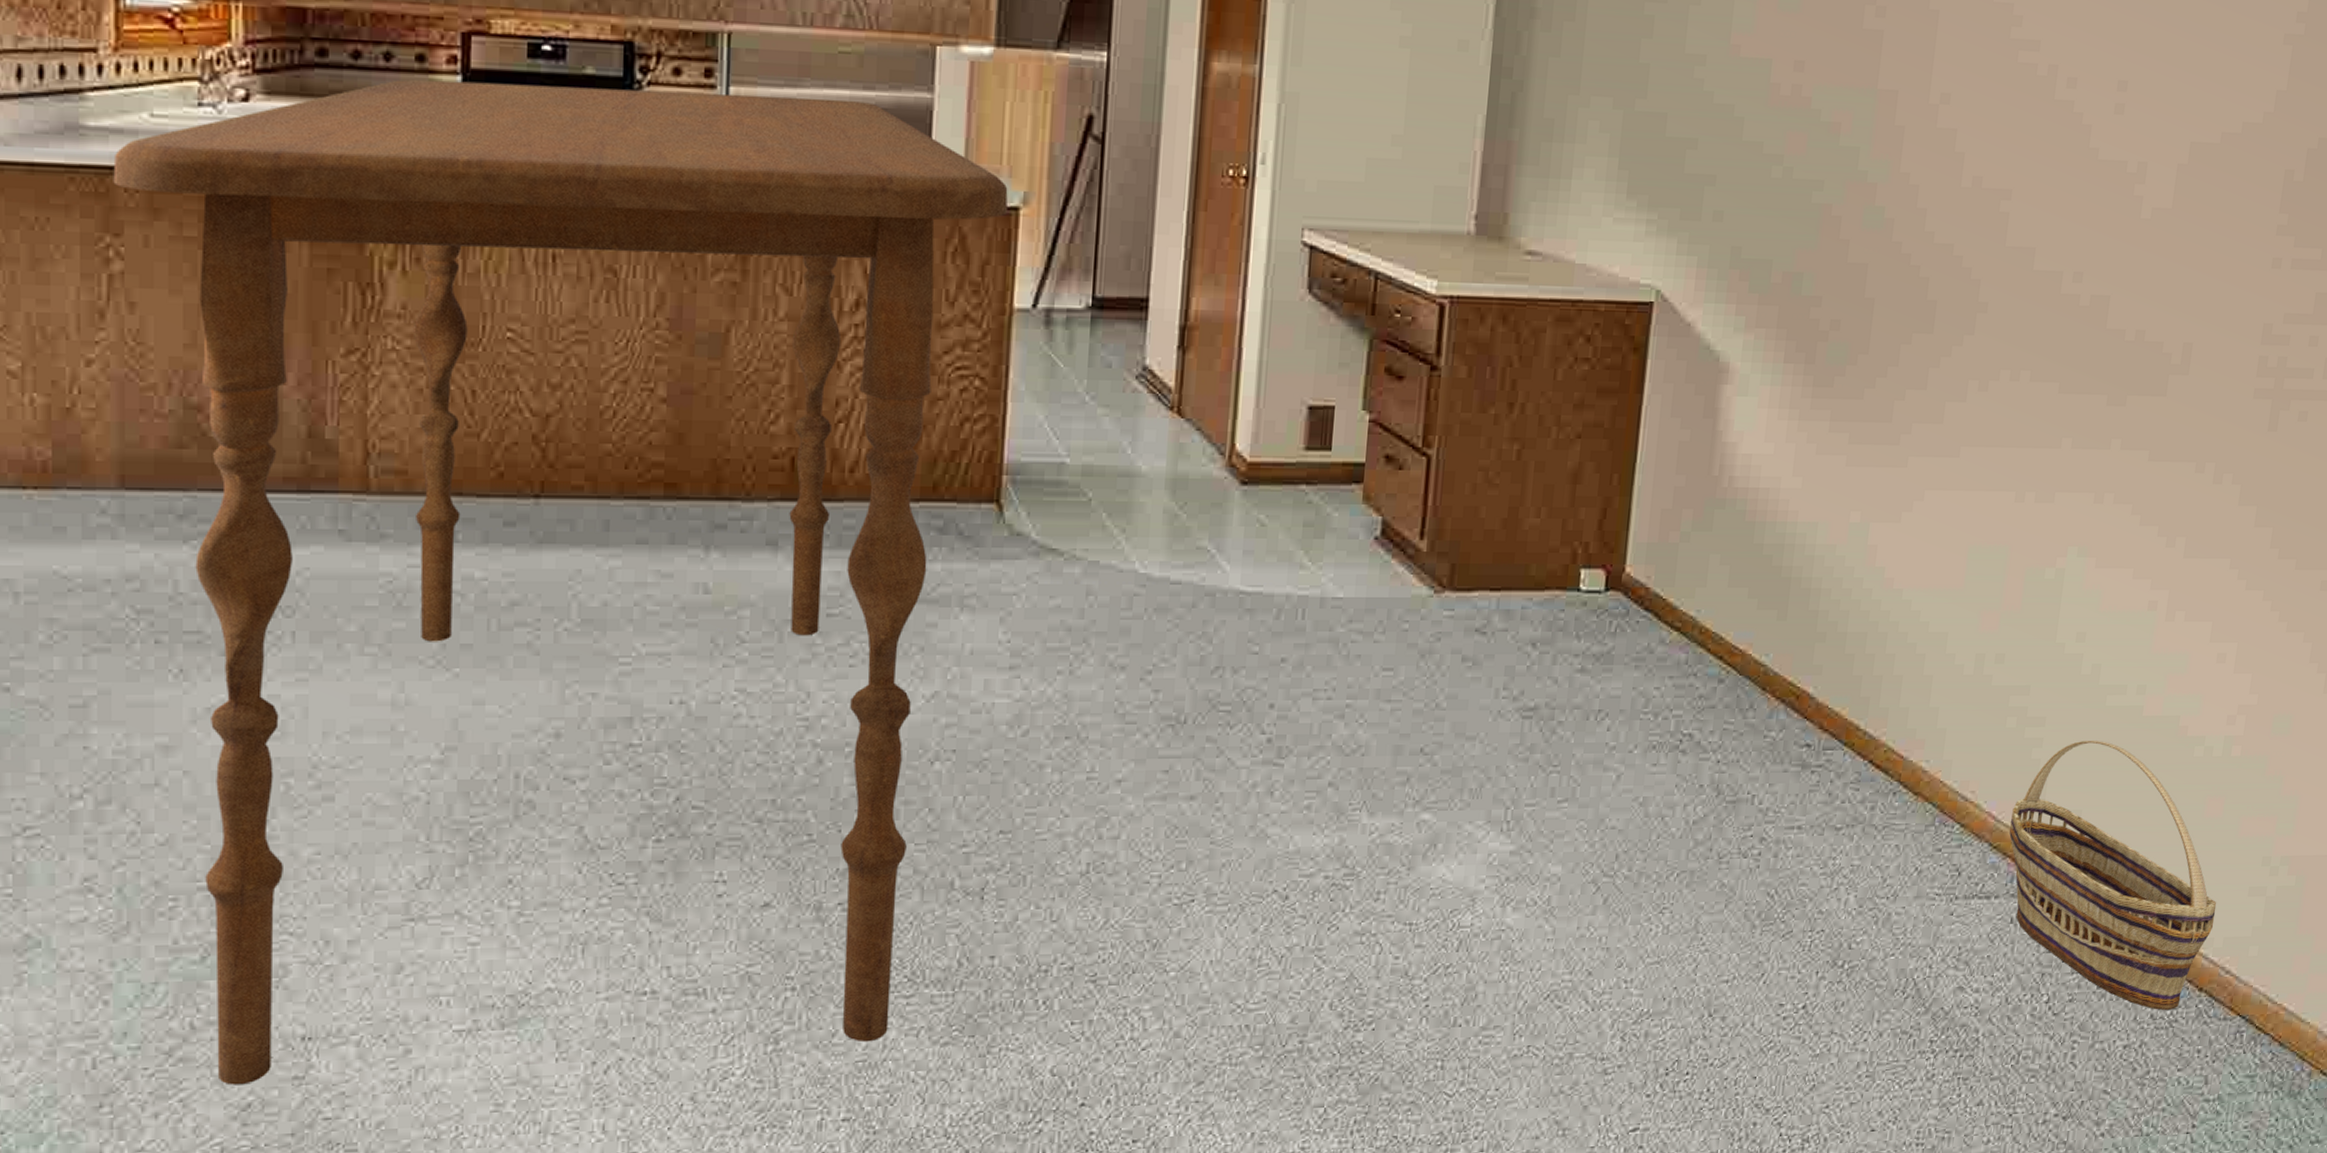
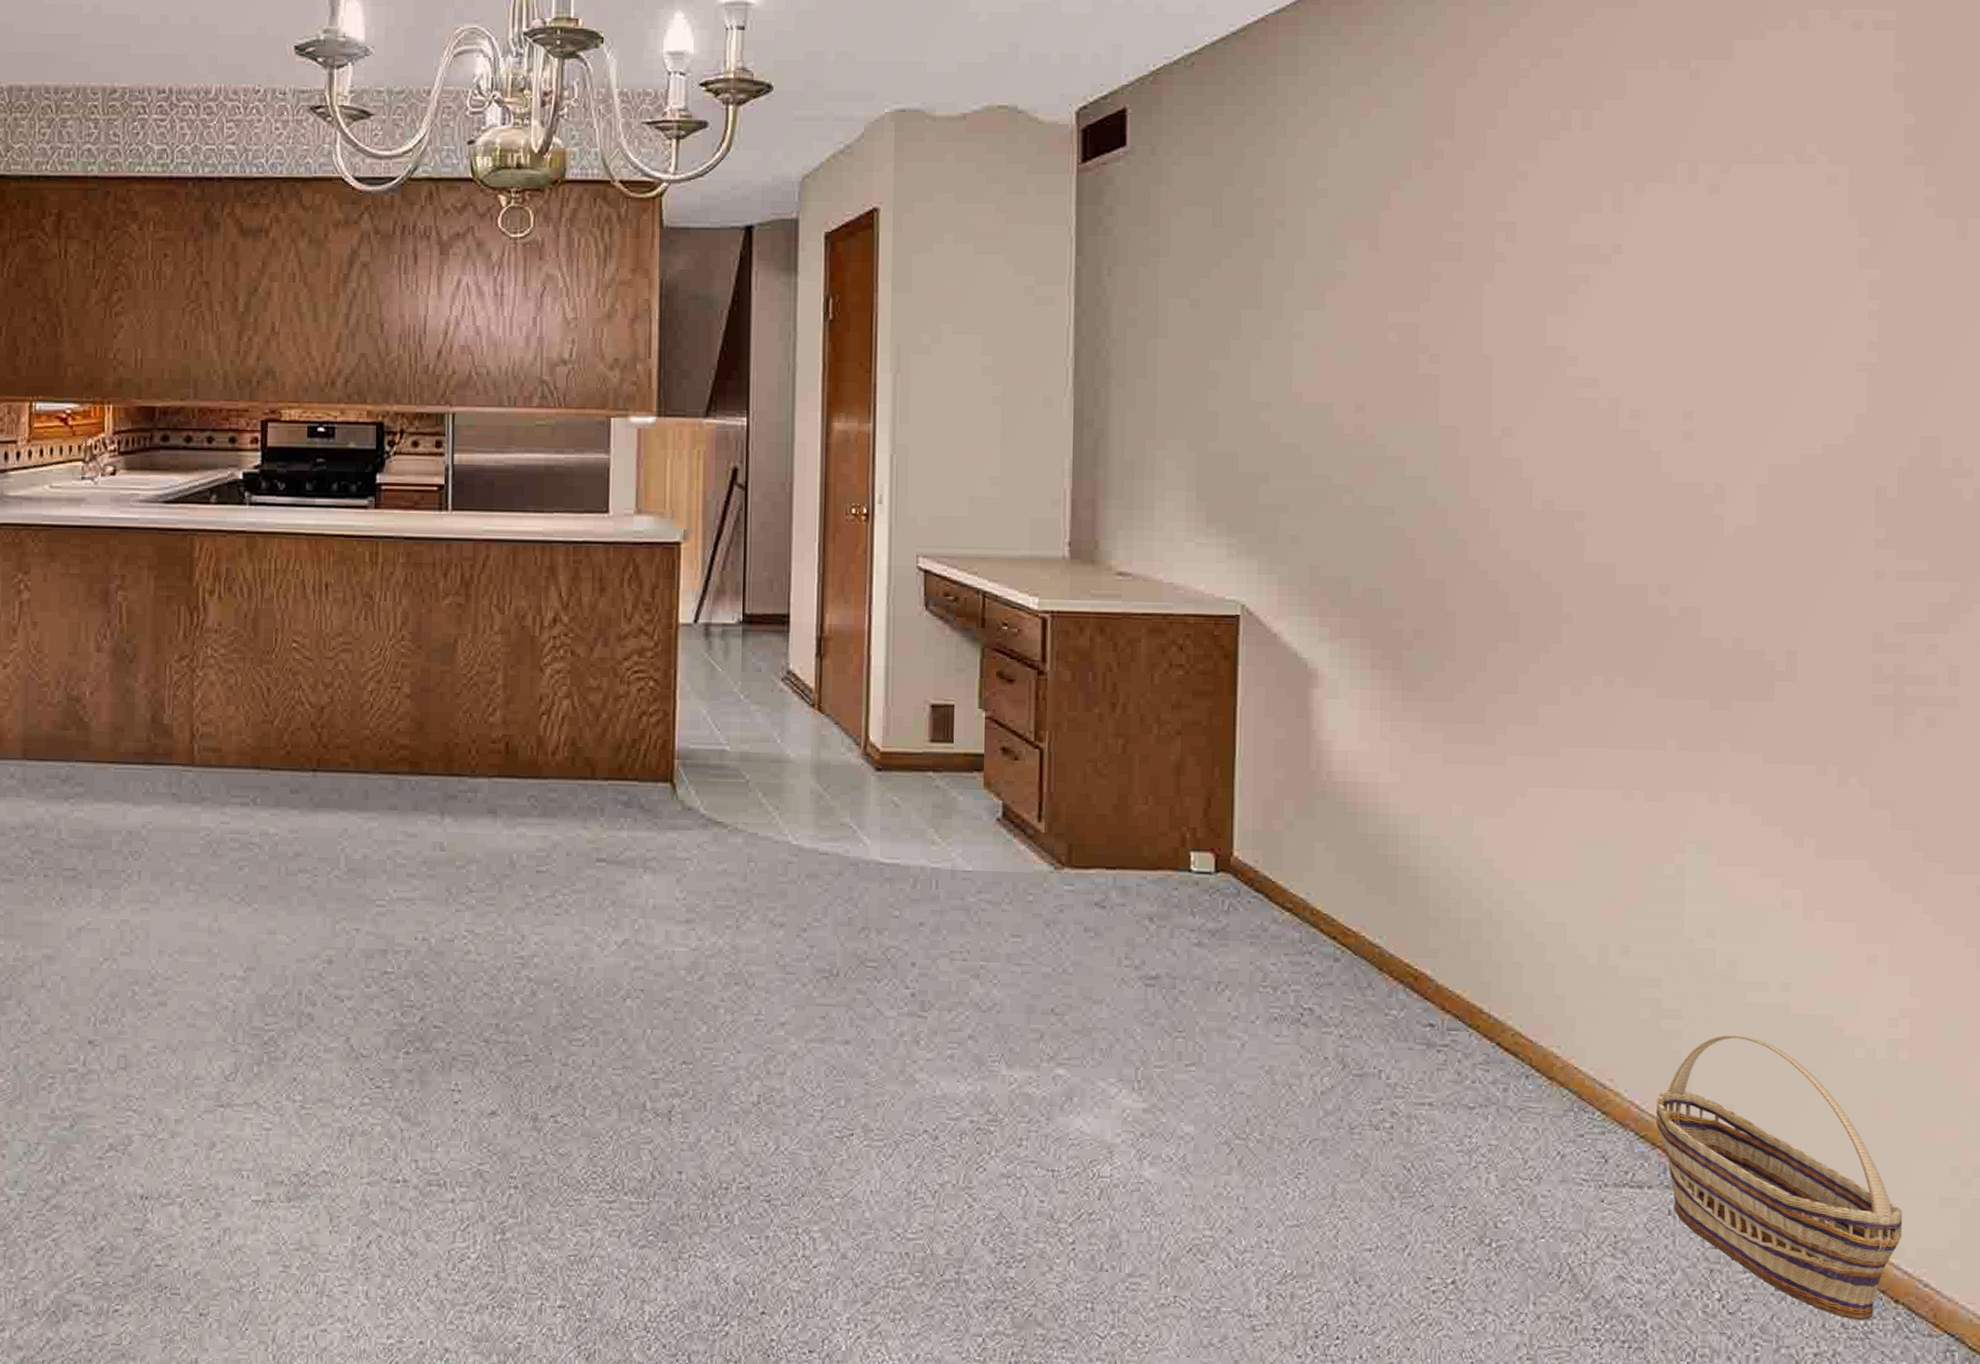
dining table: present [113,79,1009,1086] -> none [24,455,672,1239]

